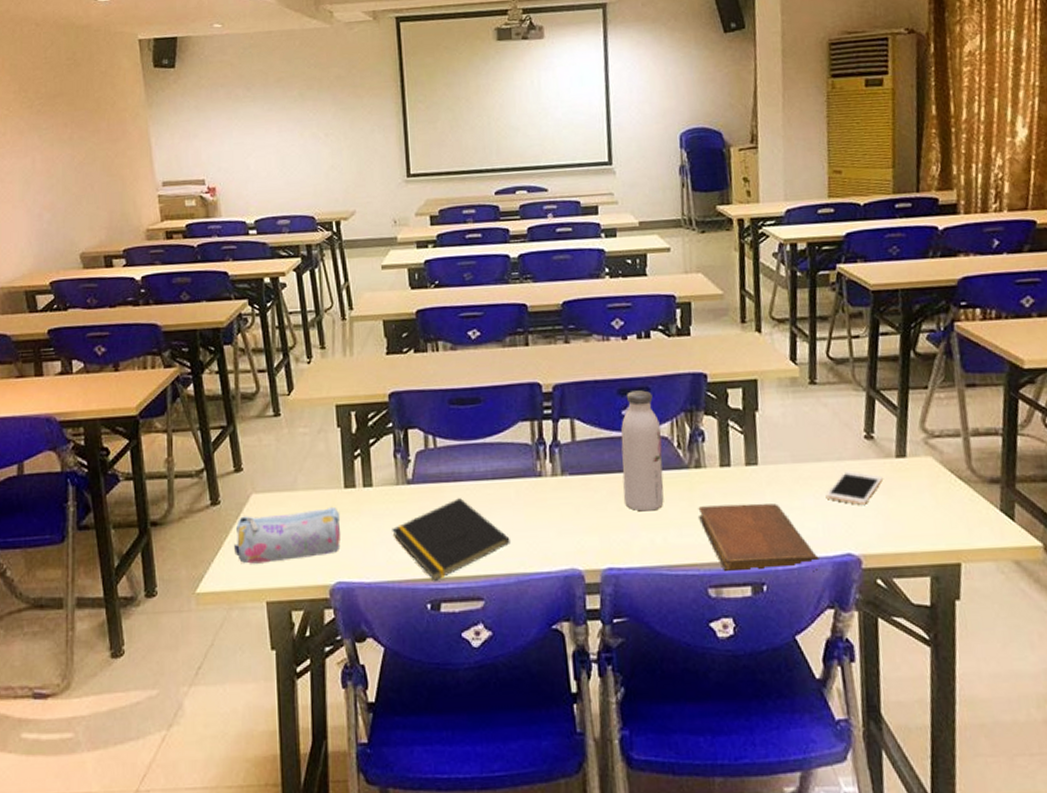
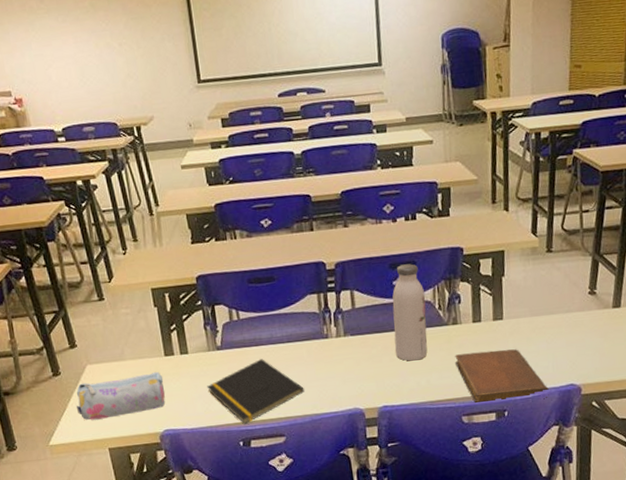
cell phone: present [825,471,883,505] -> none [556,320,601,346]

